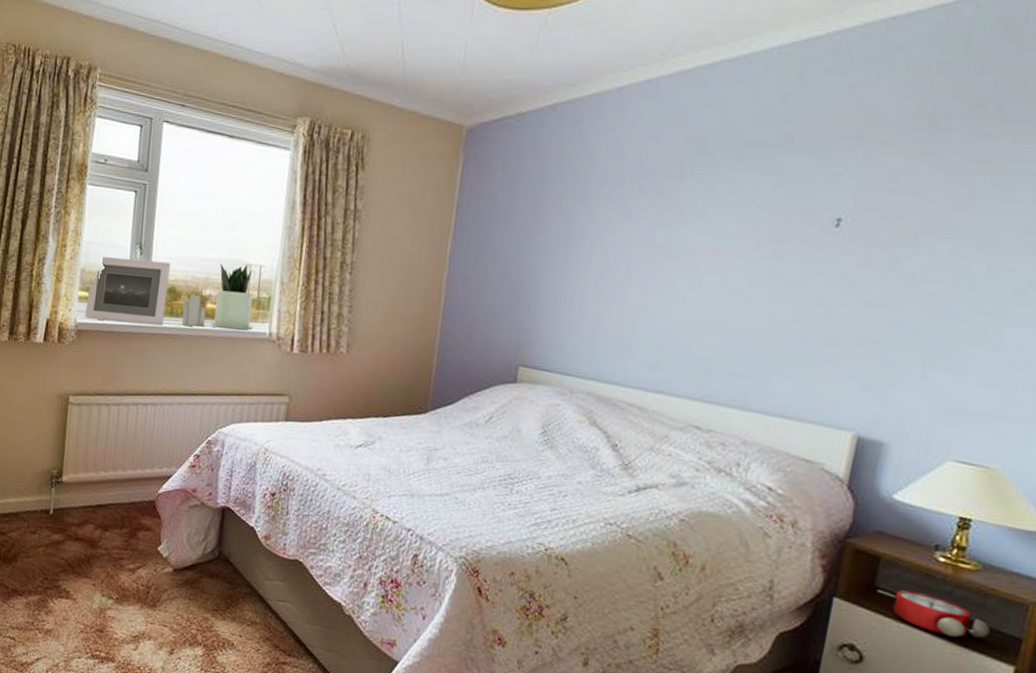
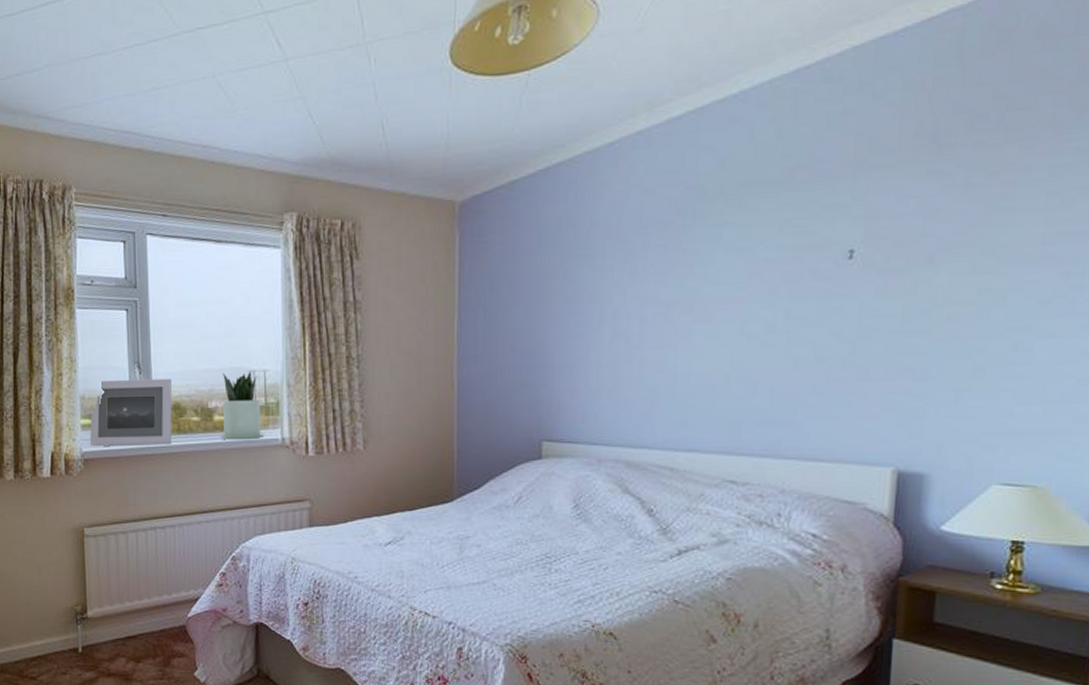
candle: present [181,293,206,328] -> none [190,406,214,442]
alarm clock: present [877,590,992,639] -> none [936,623,1058,665]

